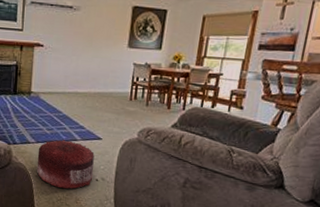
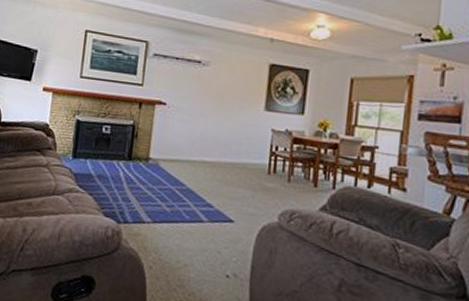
pouf: present [36,140,95,189] -> none [151,220,225,288]

